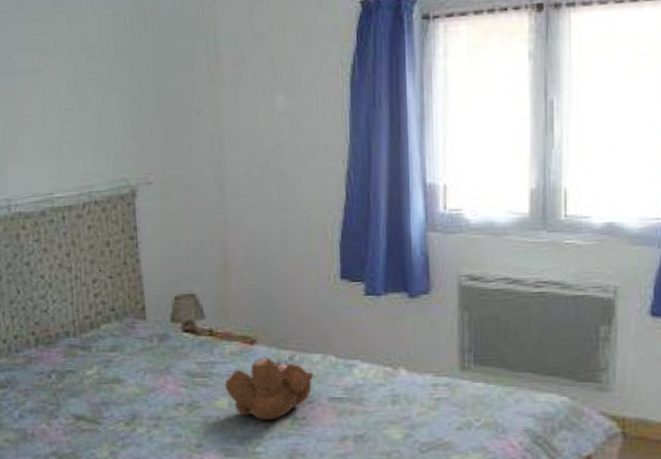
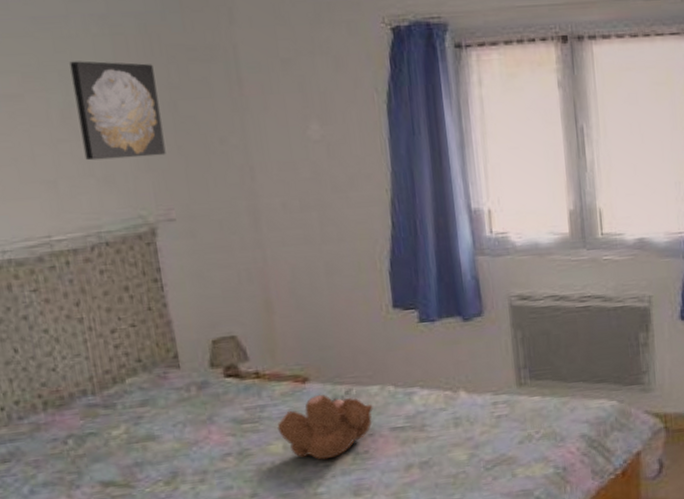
wall art: none [79,38,150,128] -> present [69,61,166,161]

